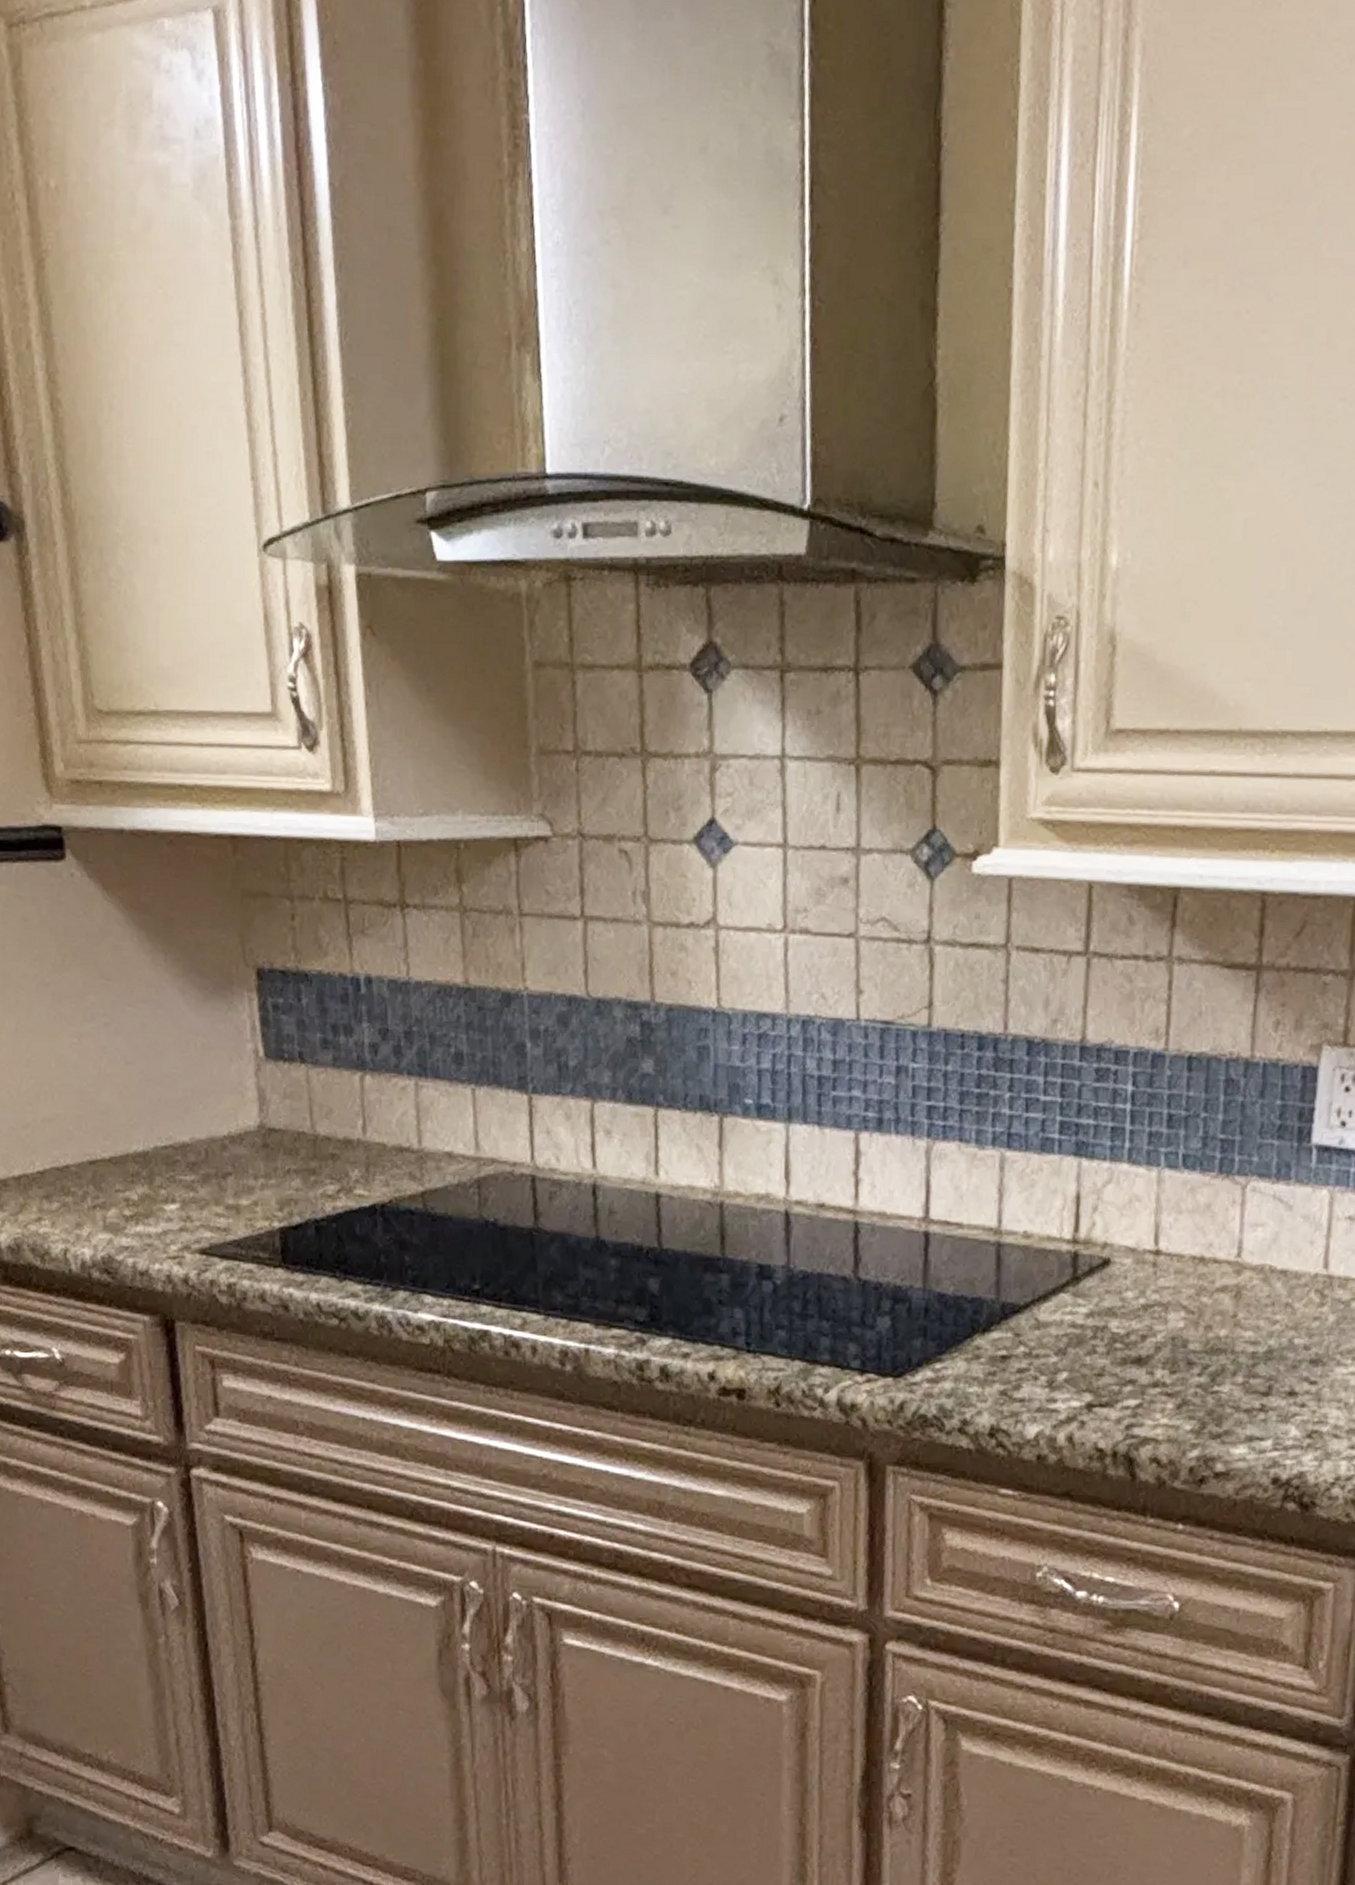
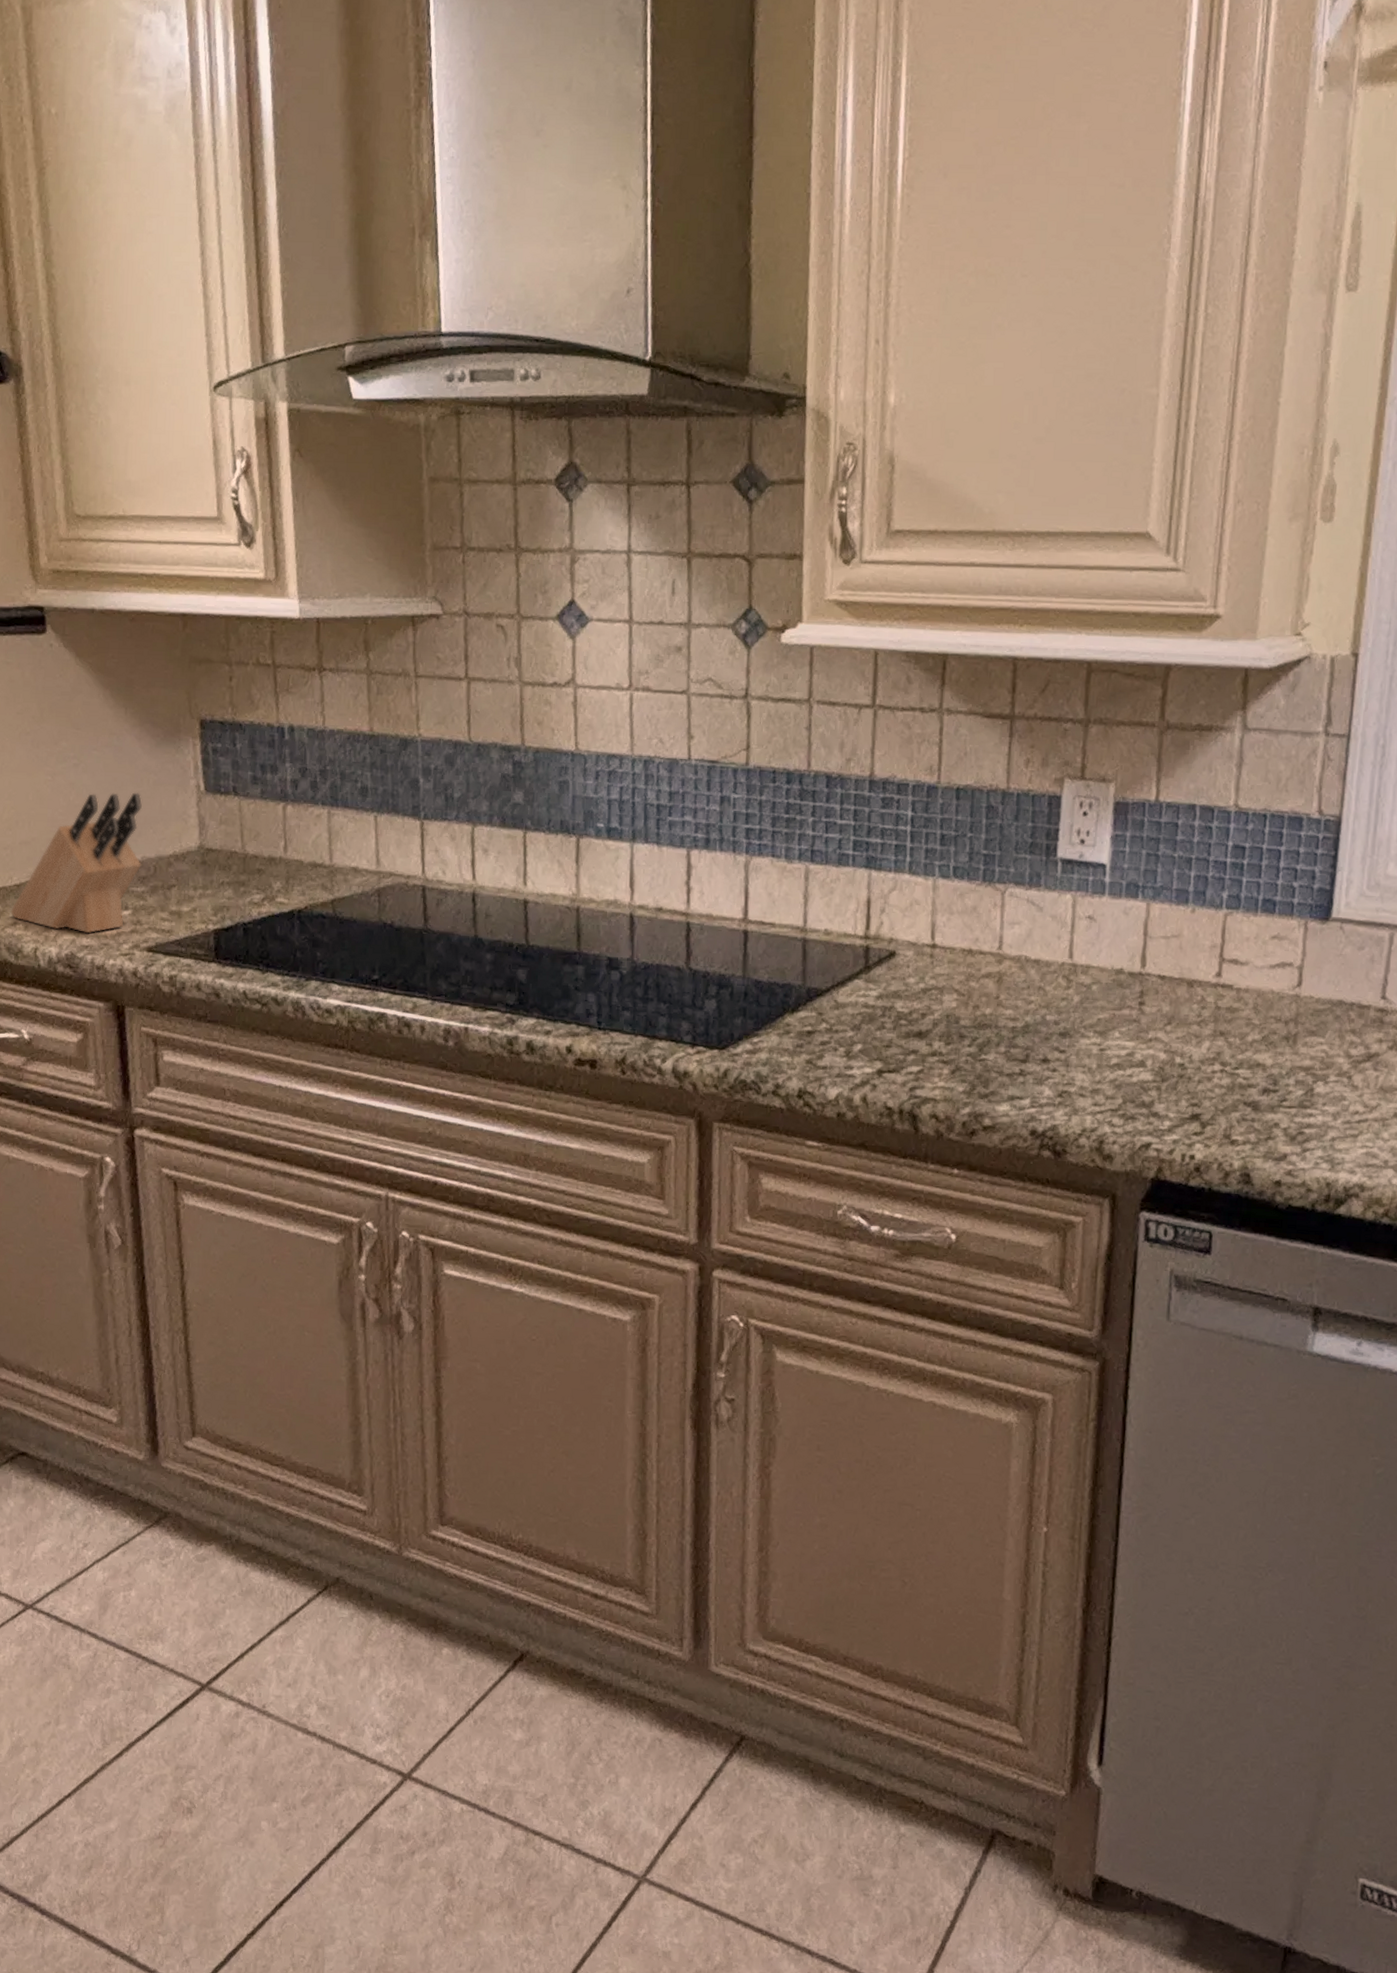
knife block: none [34,1058,190,1232] -> present [10,792,142,934]

